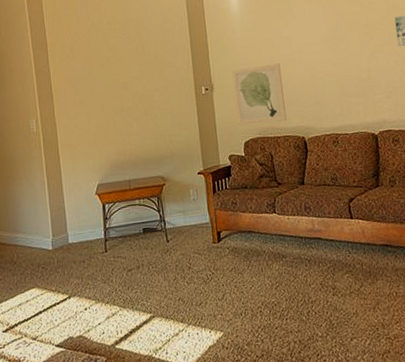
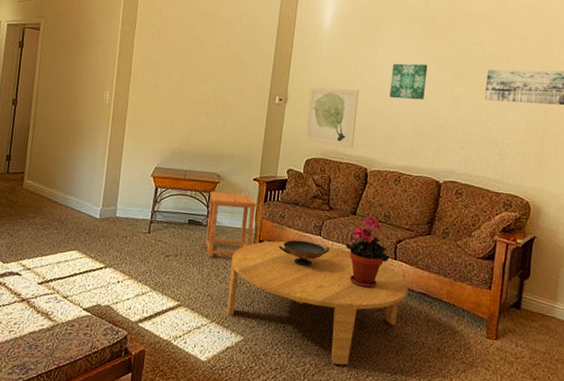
side table: none [158,189,210,262] -> present [205,191,257,258]
coffee table: none [193,220,371,337] -> present [226,241,409,365]
decorative bowl: none [237,221,287,247] -> present [278,240,330,266]
potted plant: none [301,181,346,254] -> present [346,215,390,289]
wall art: none [306,25,343,64] -> present [390,63,428,100]

